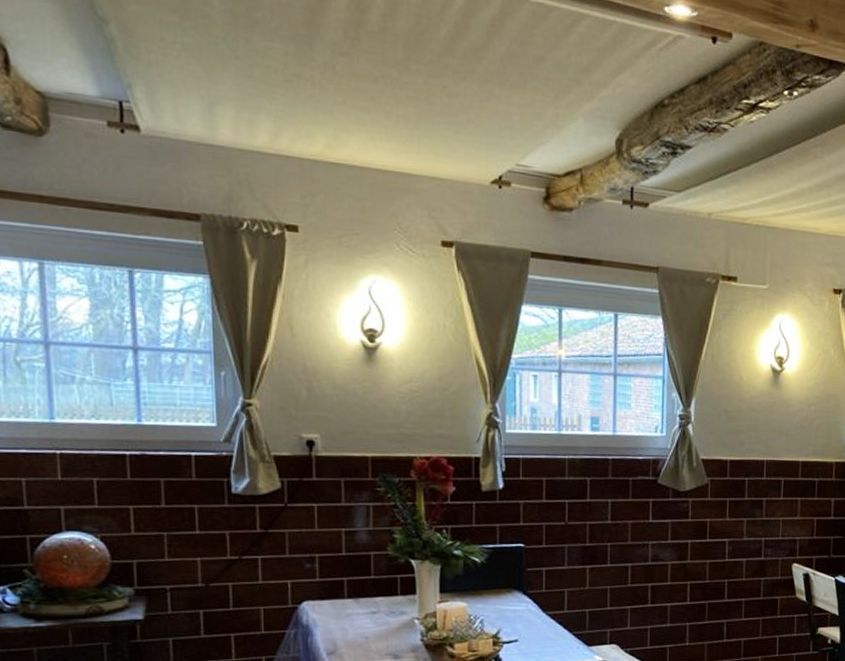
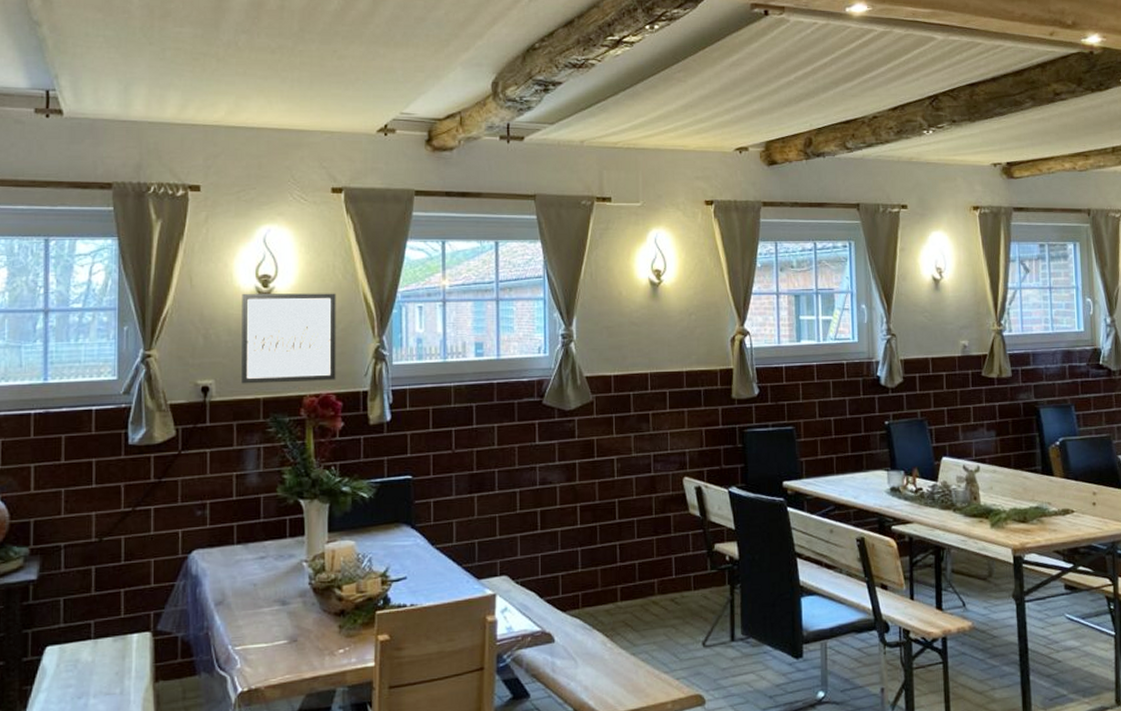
wall art: none [347,346,447,444] -> present [241,293,336,384]

